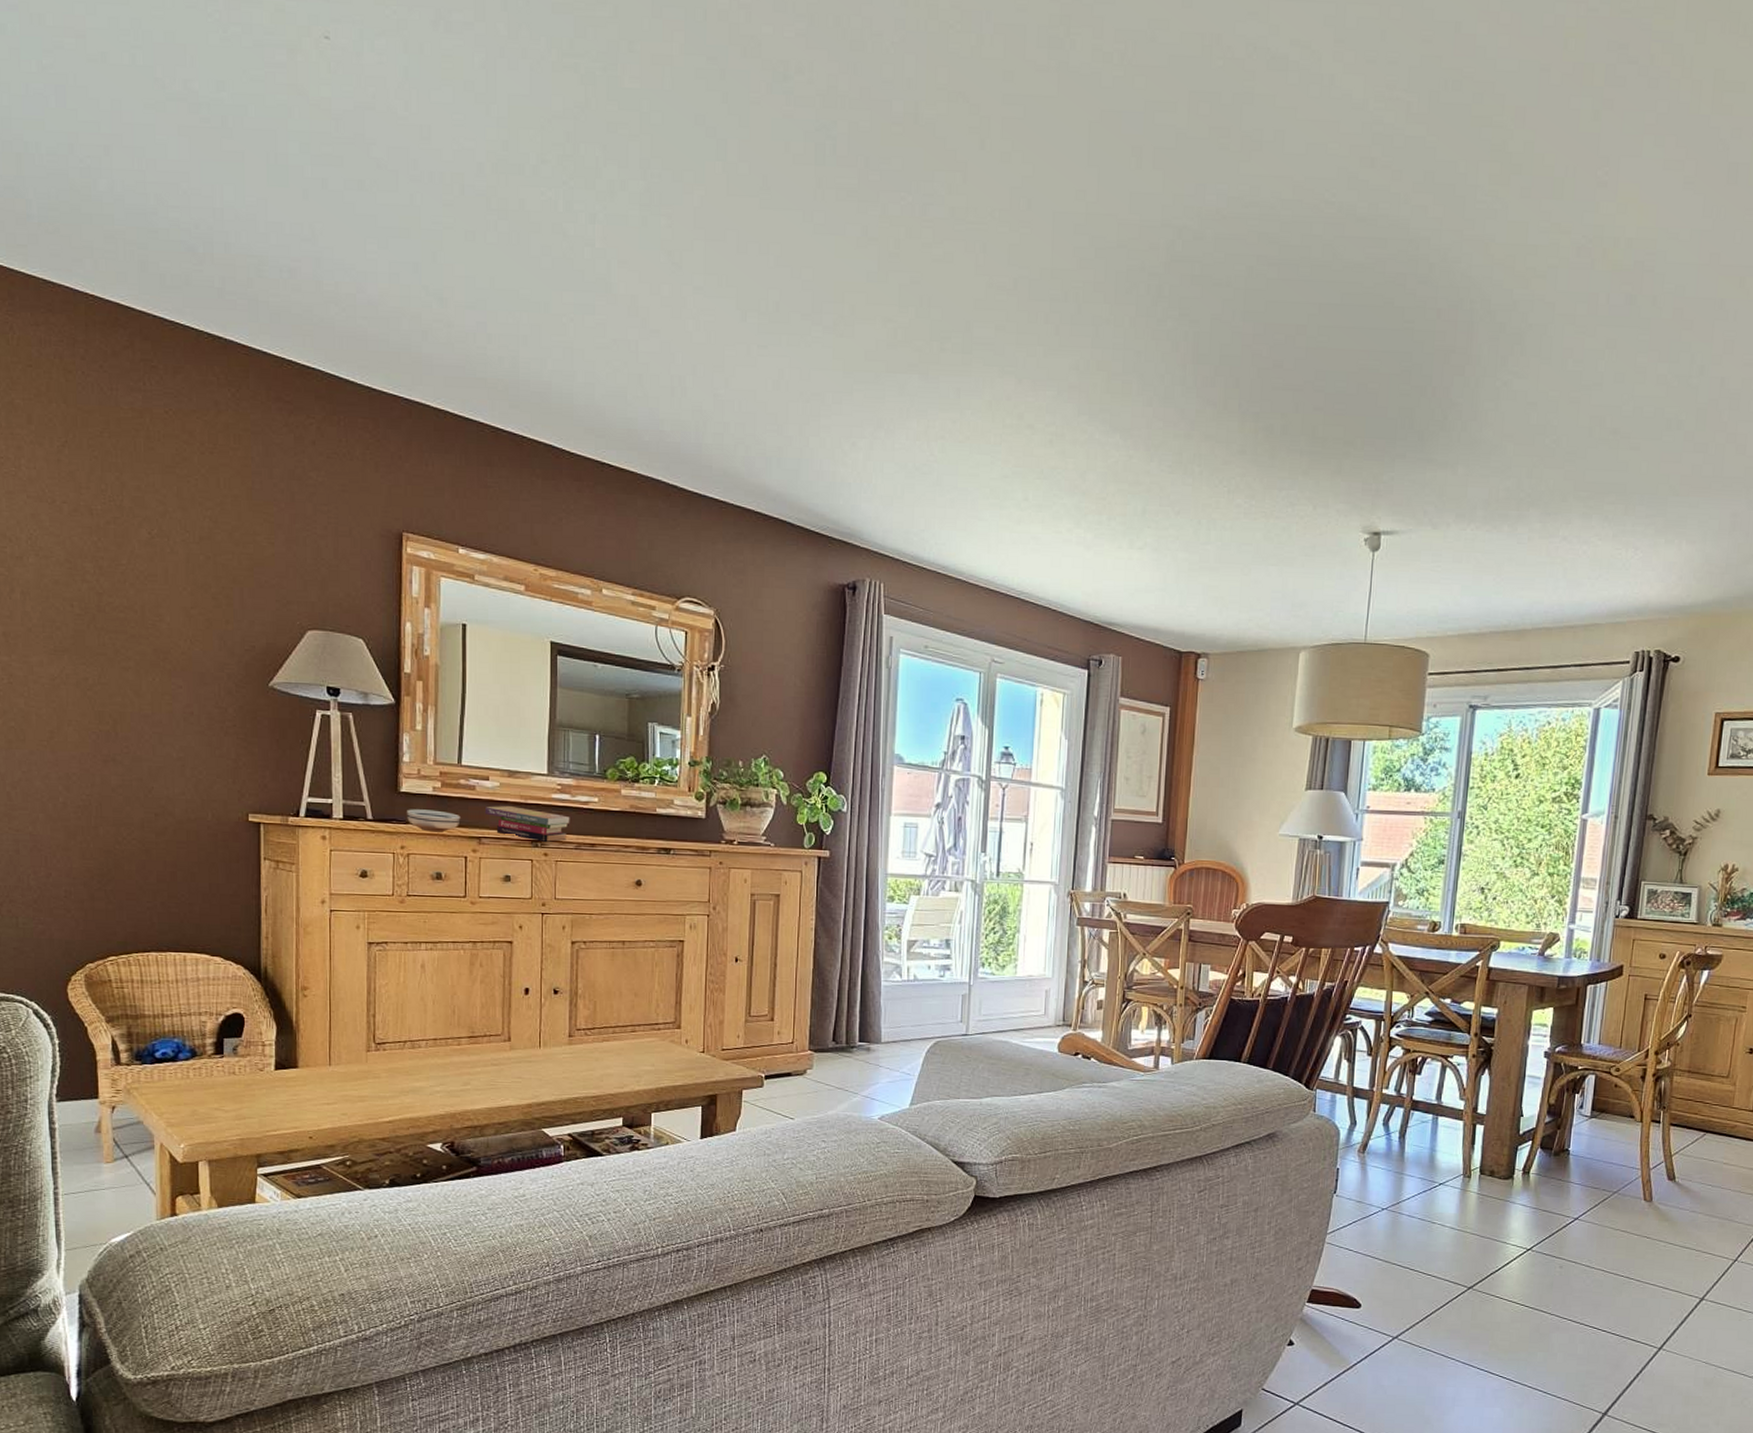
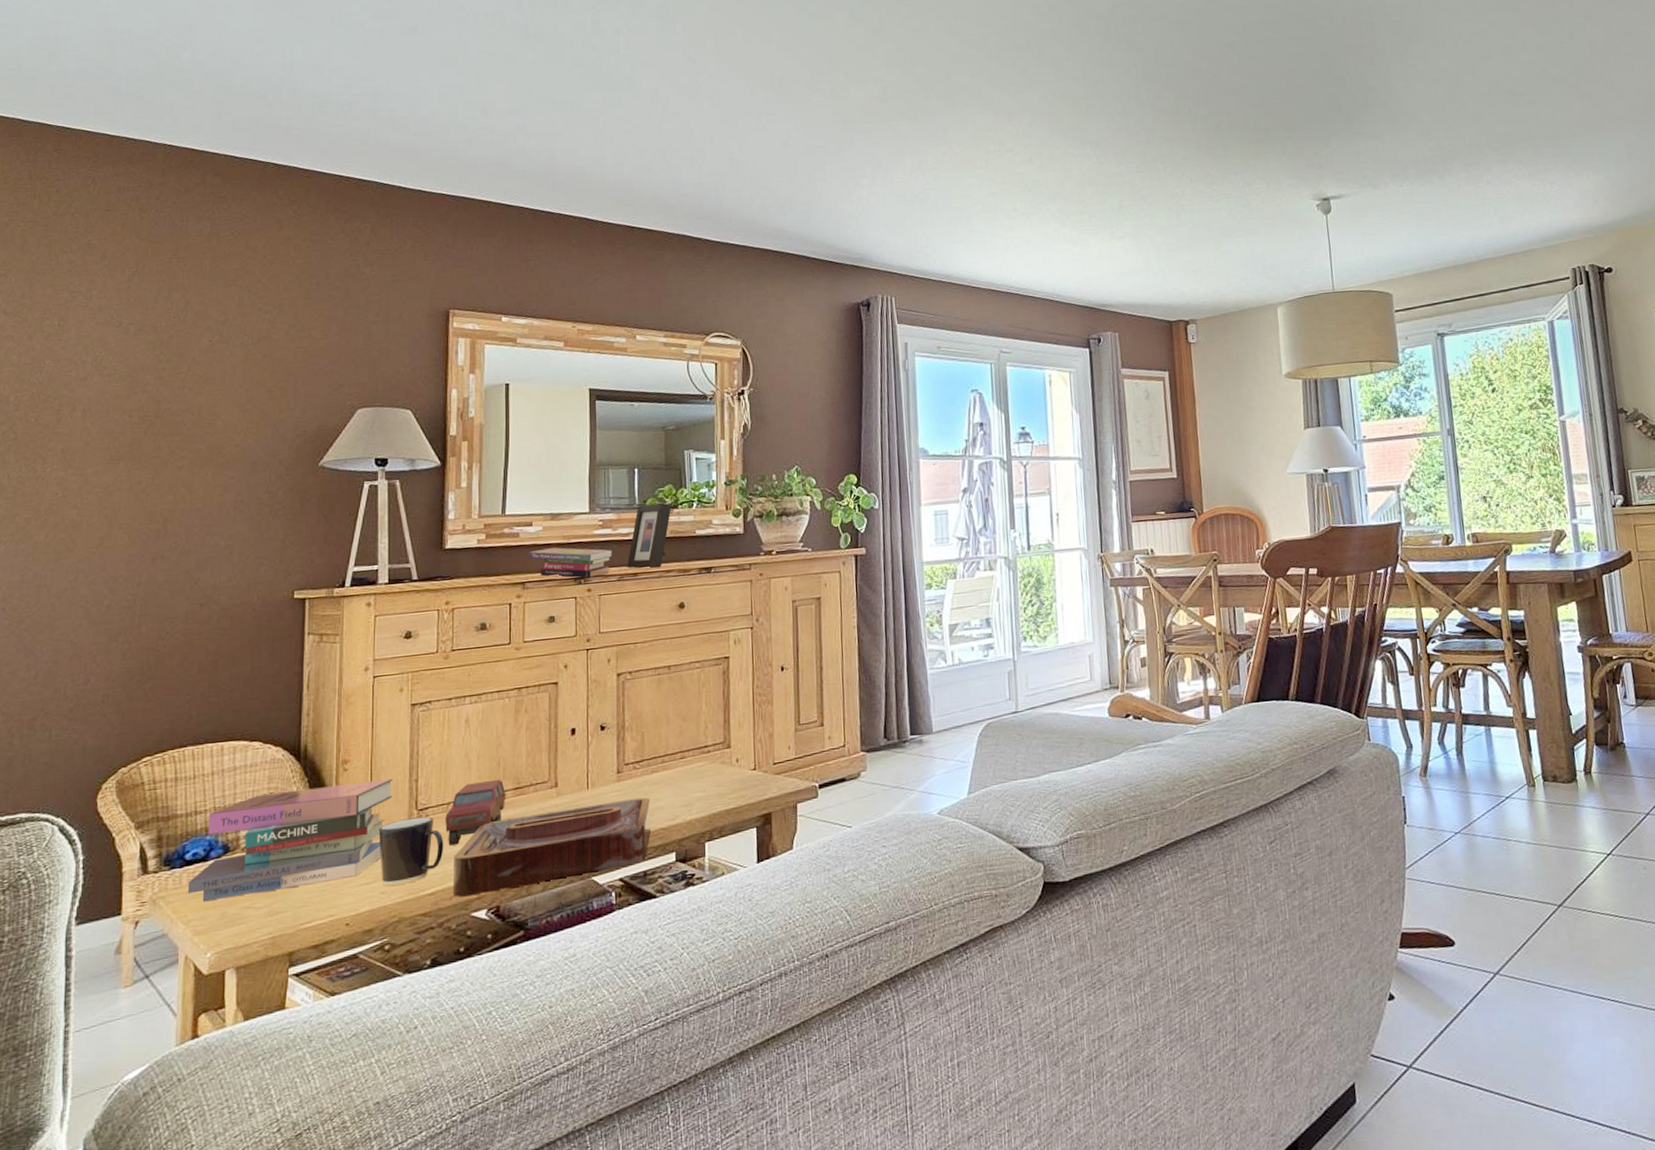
books: none [159,1008,352,1098] -> present [187,778,393,902]
mug: none [338,1050,401,1110] -> present [378,816,444,887]
toy car: none [402,1025,461,1081] -> present [445,779,506,846]
bowl: present [406,809,461,832] -> none [451,562,505,584]
decorative tray: none [410,1062,601,1129] -> present [454,797,651,897]
picture frame: none [585,774,633,842] -> present [627,503,672,569]

